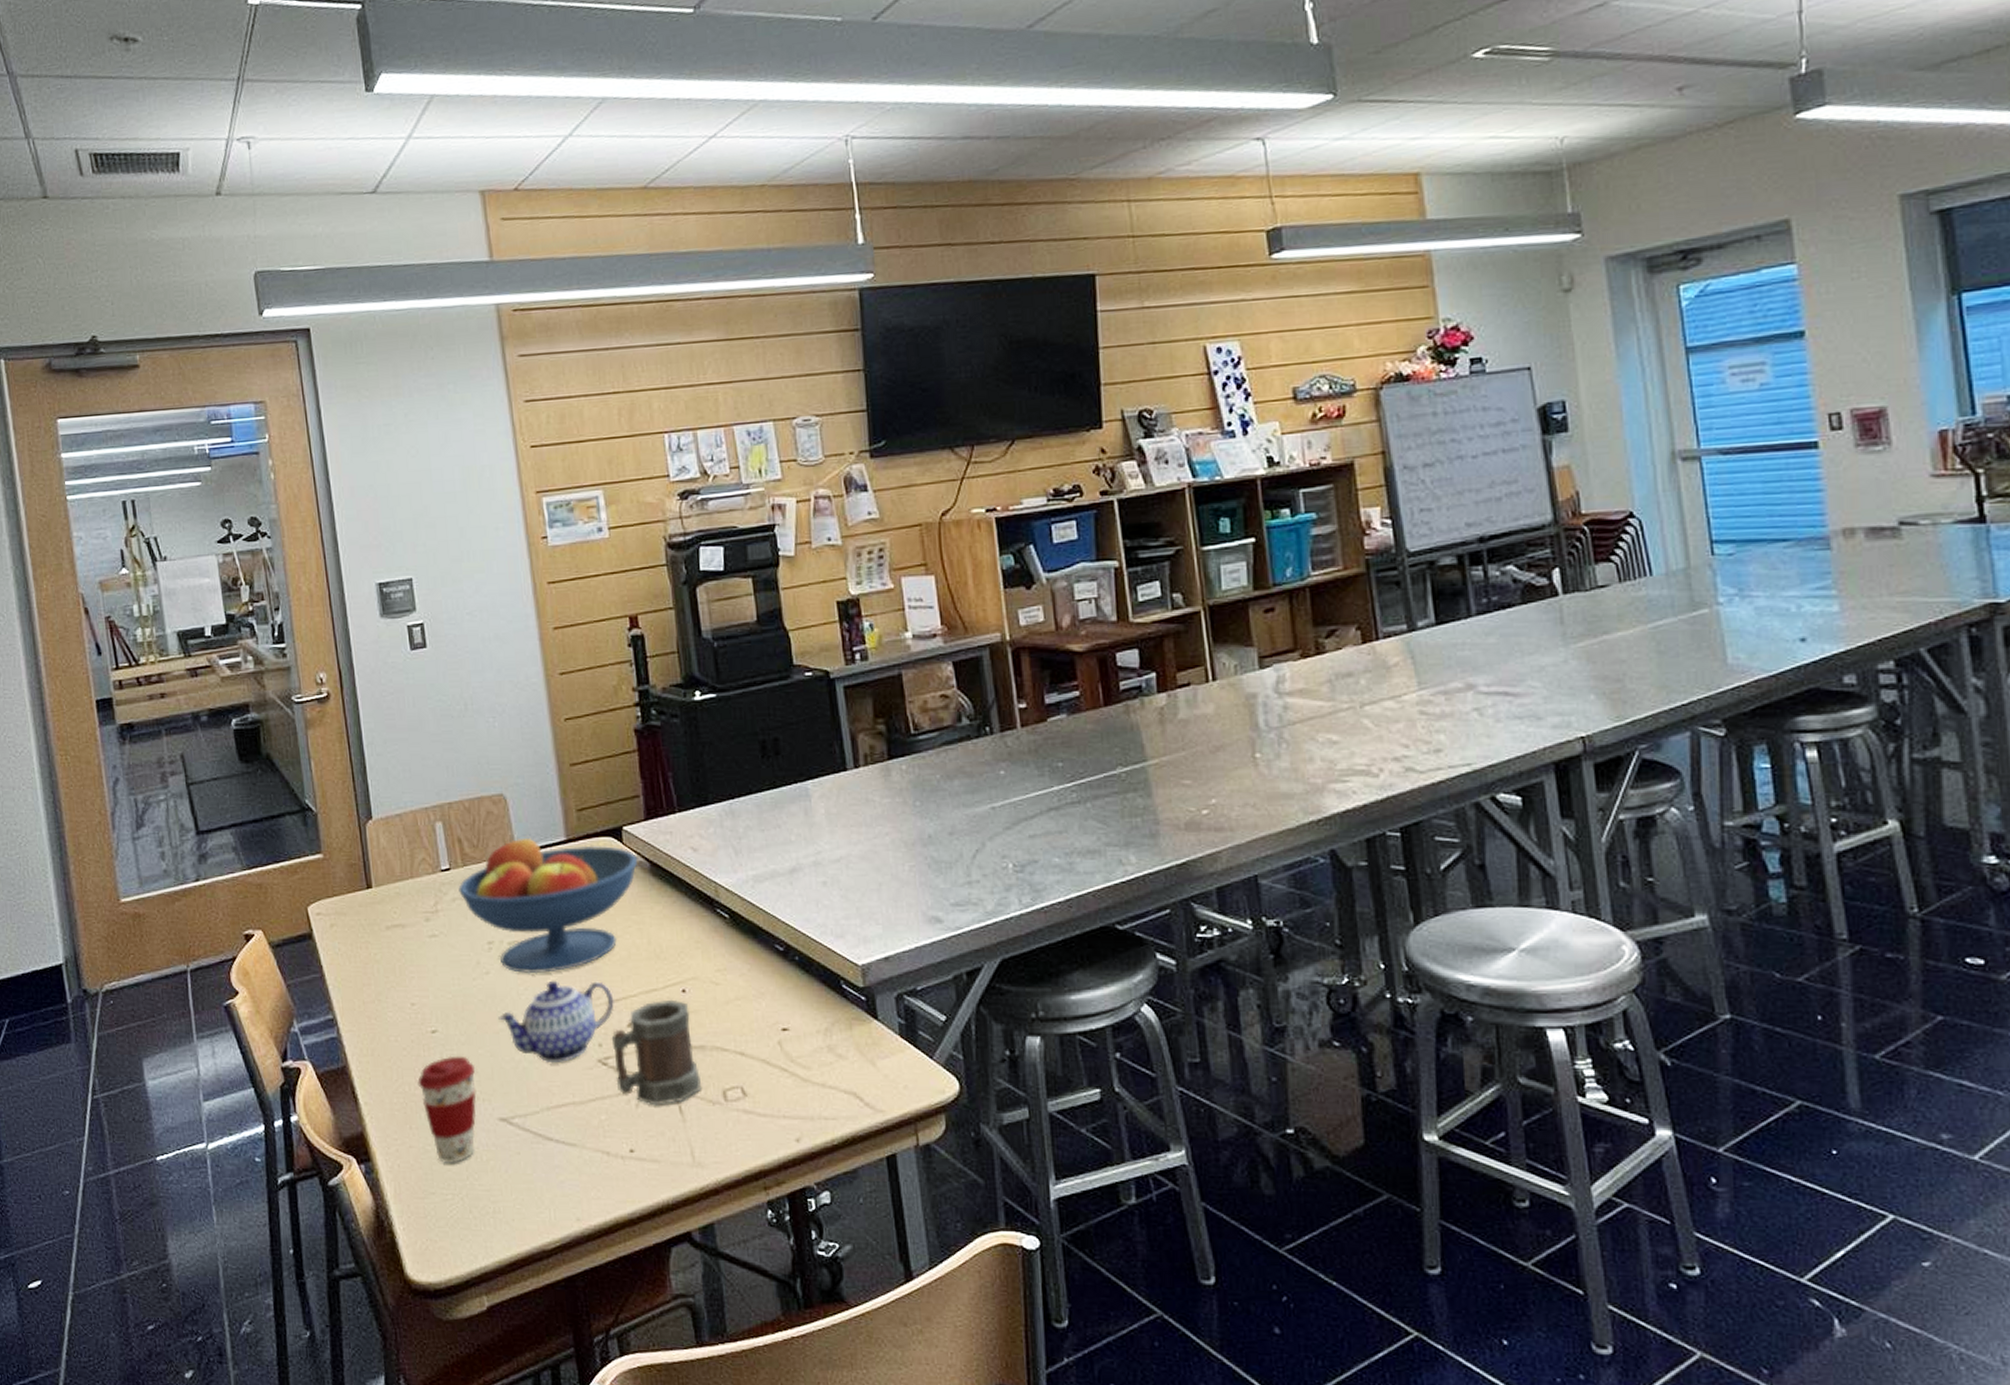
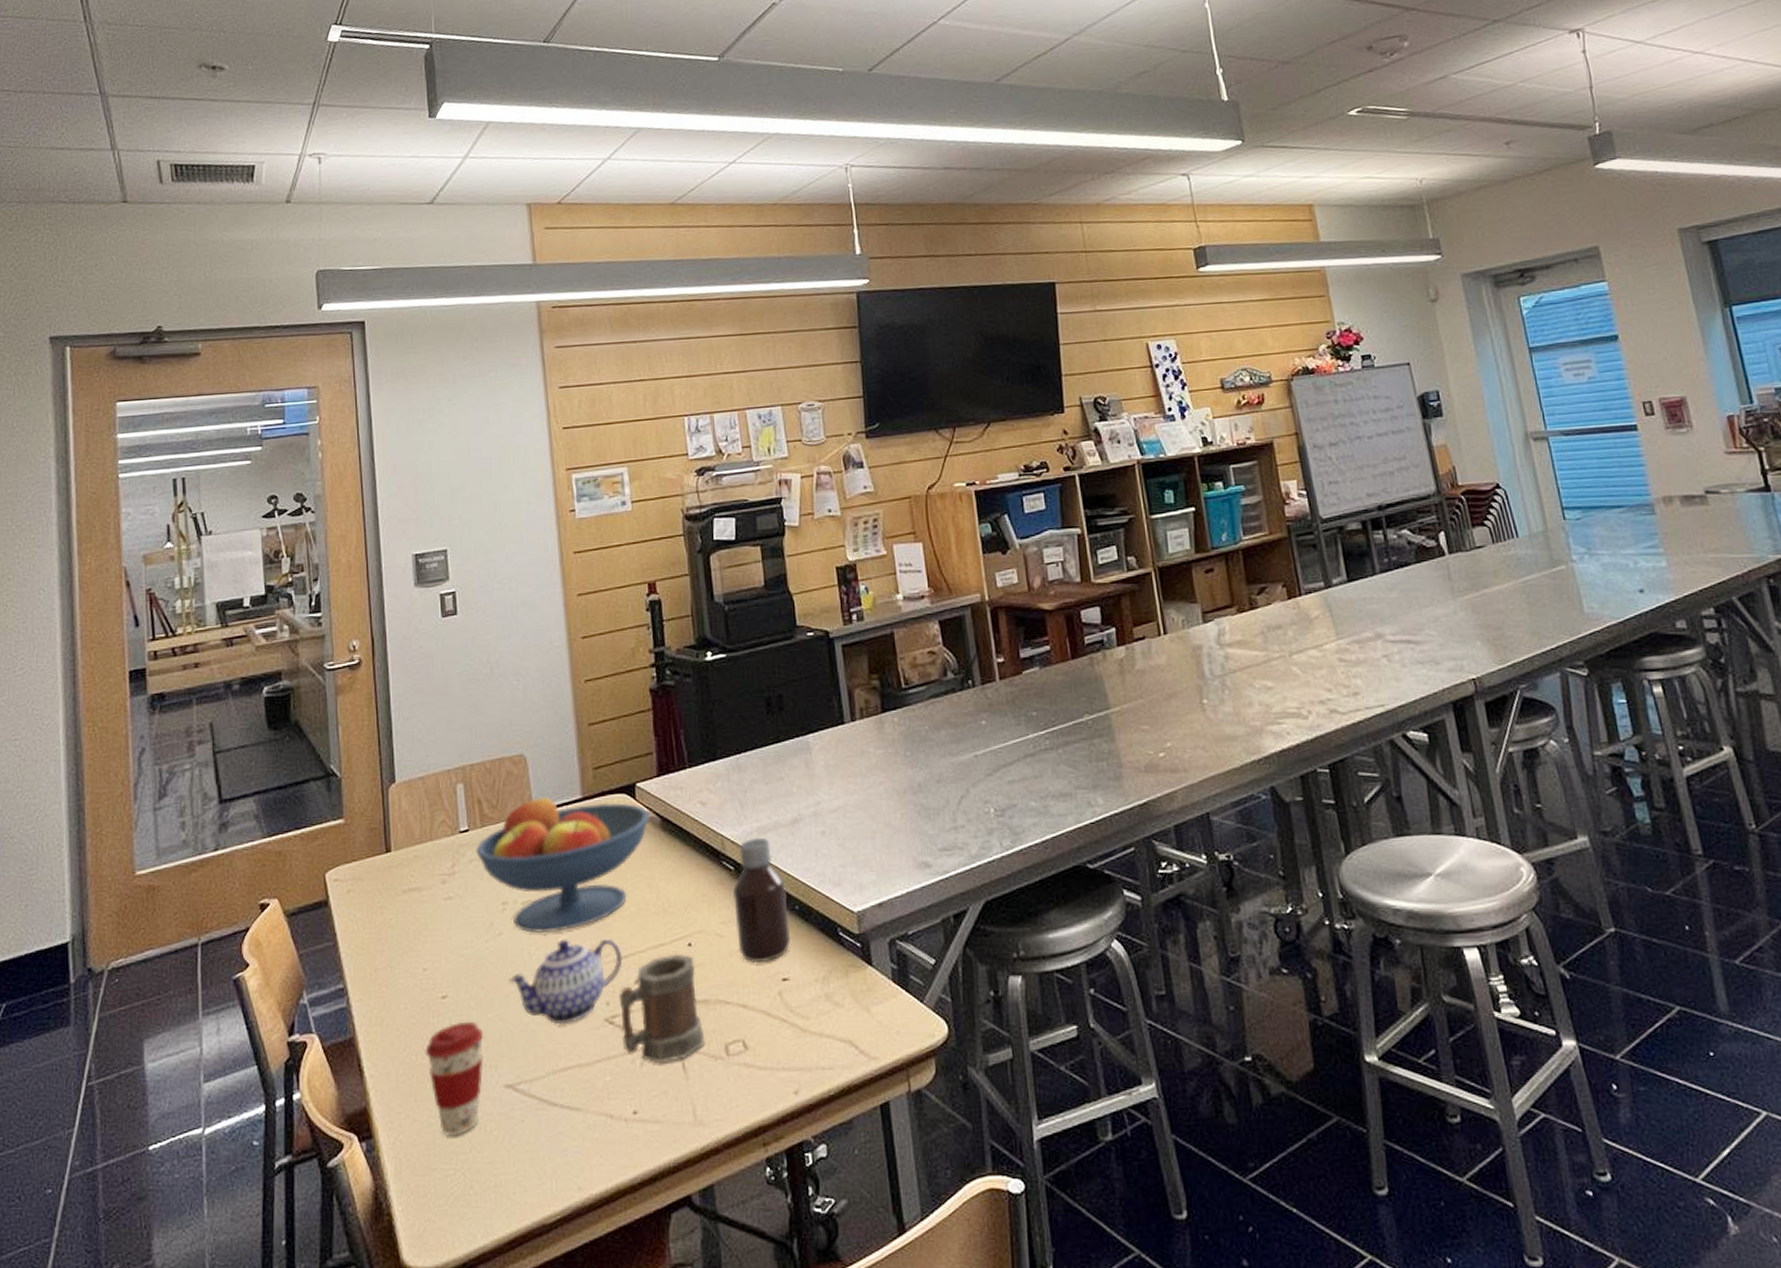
bottle: none [727,885,790,1013] -> present [732,837,790,964]

